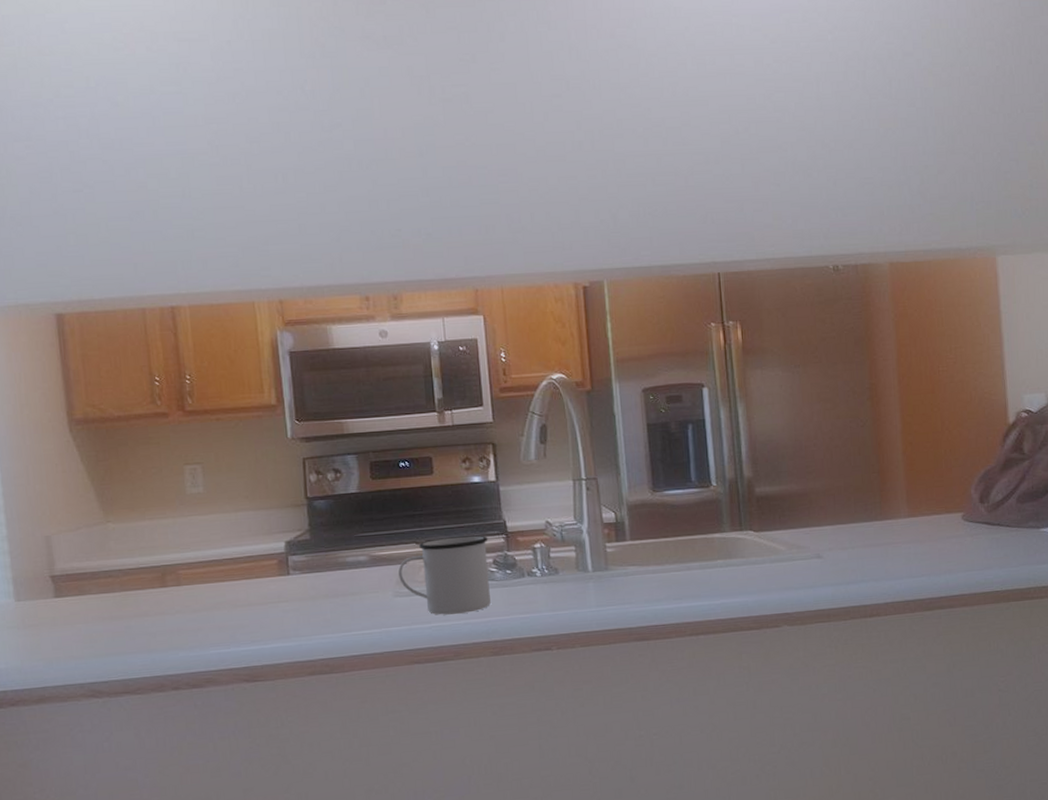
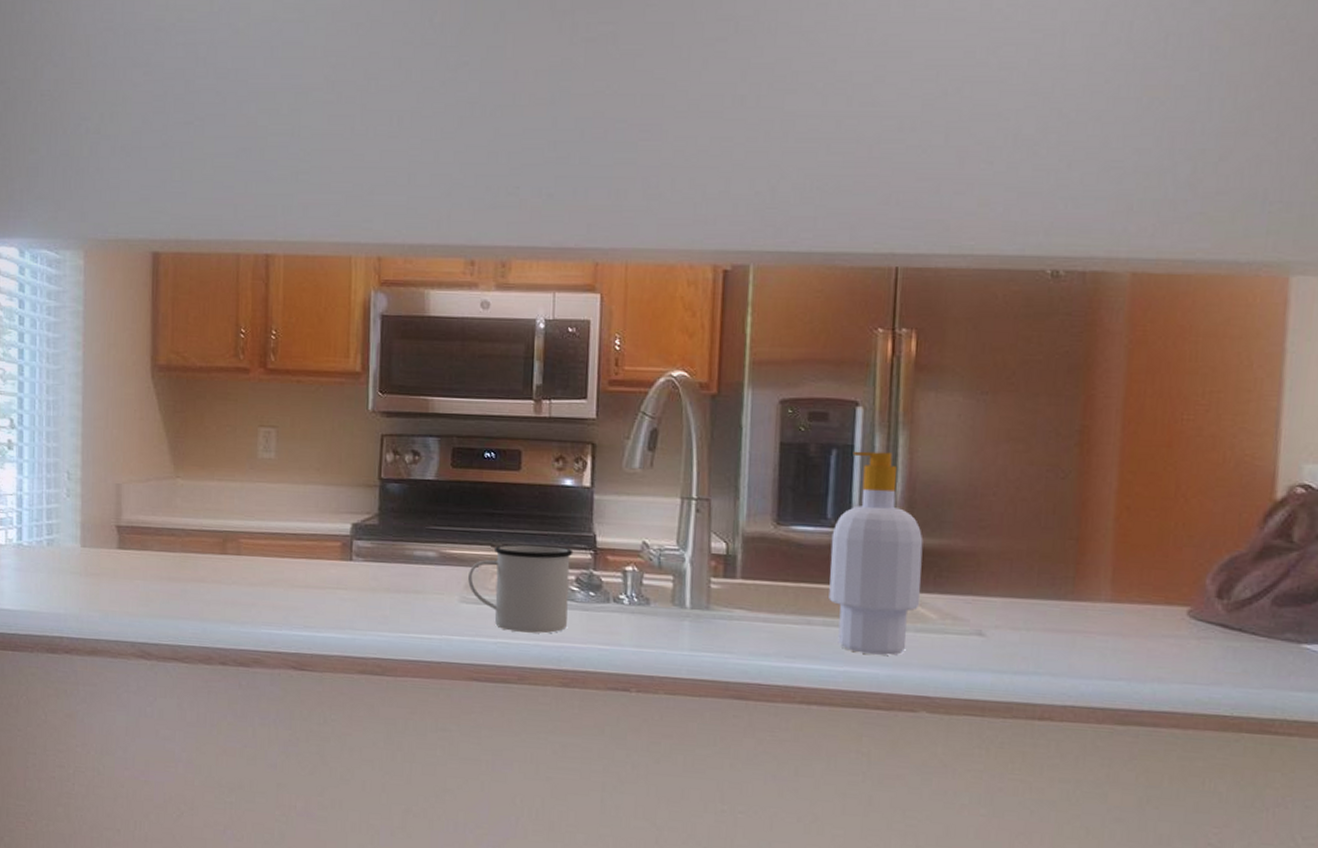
soap bottle: none [697,422,772,587] -> present [829,451,923,656]

